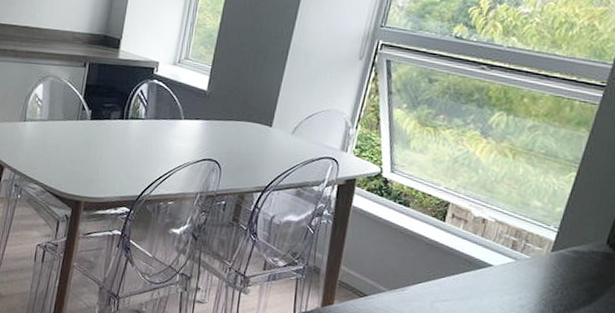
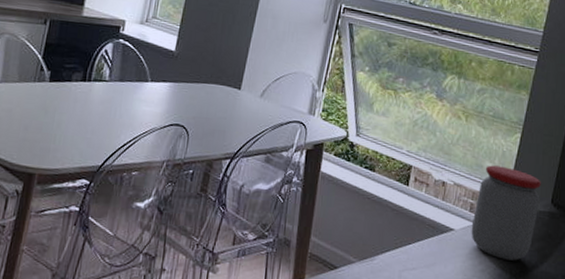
jar: none [511,203,596,299] -> present [471,165,541,261]

